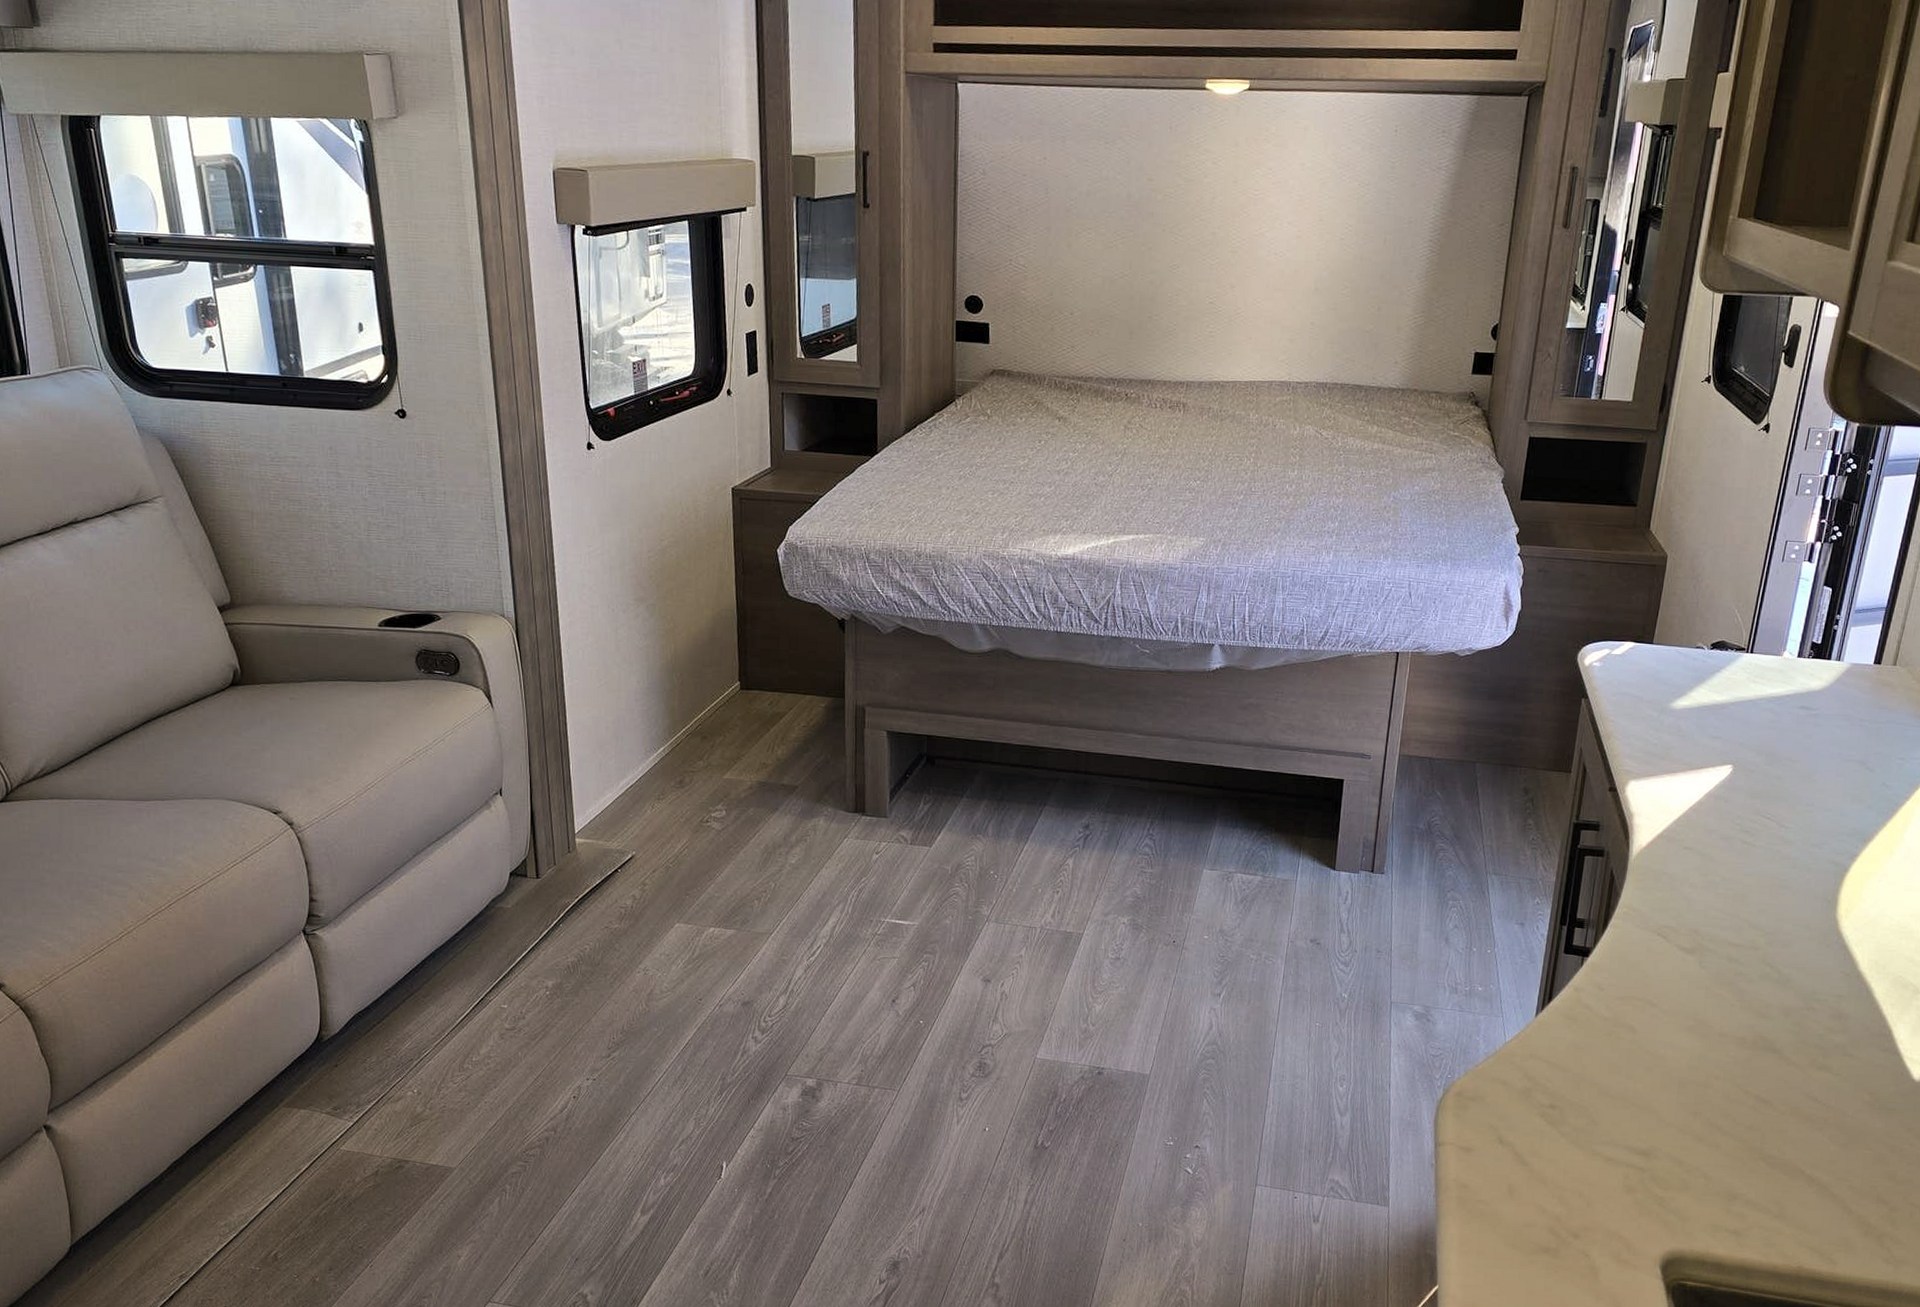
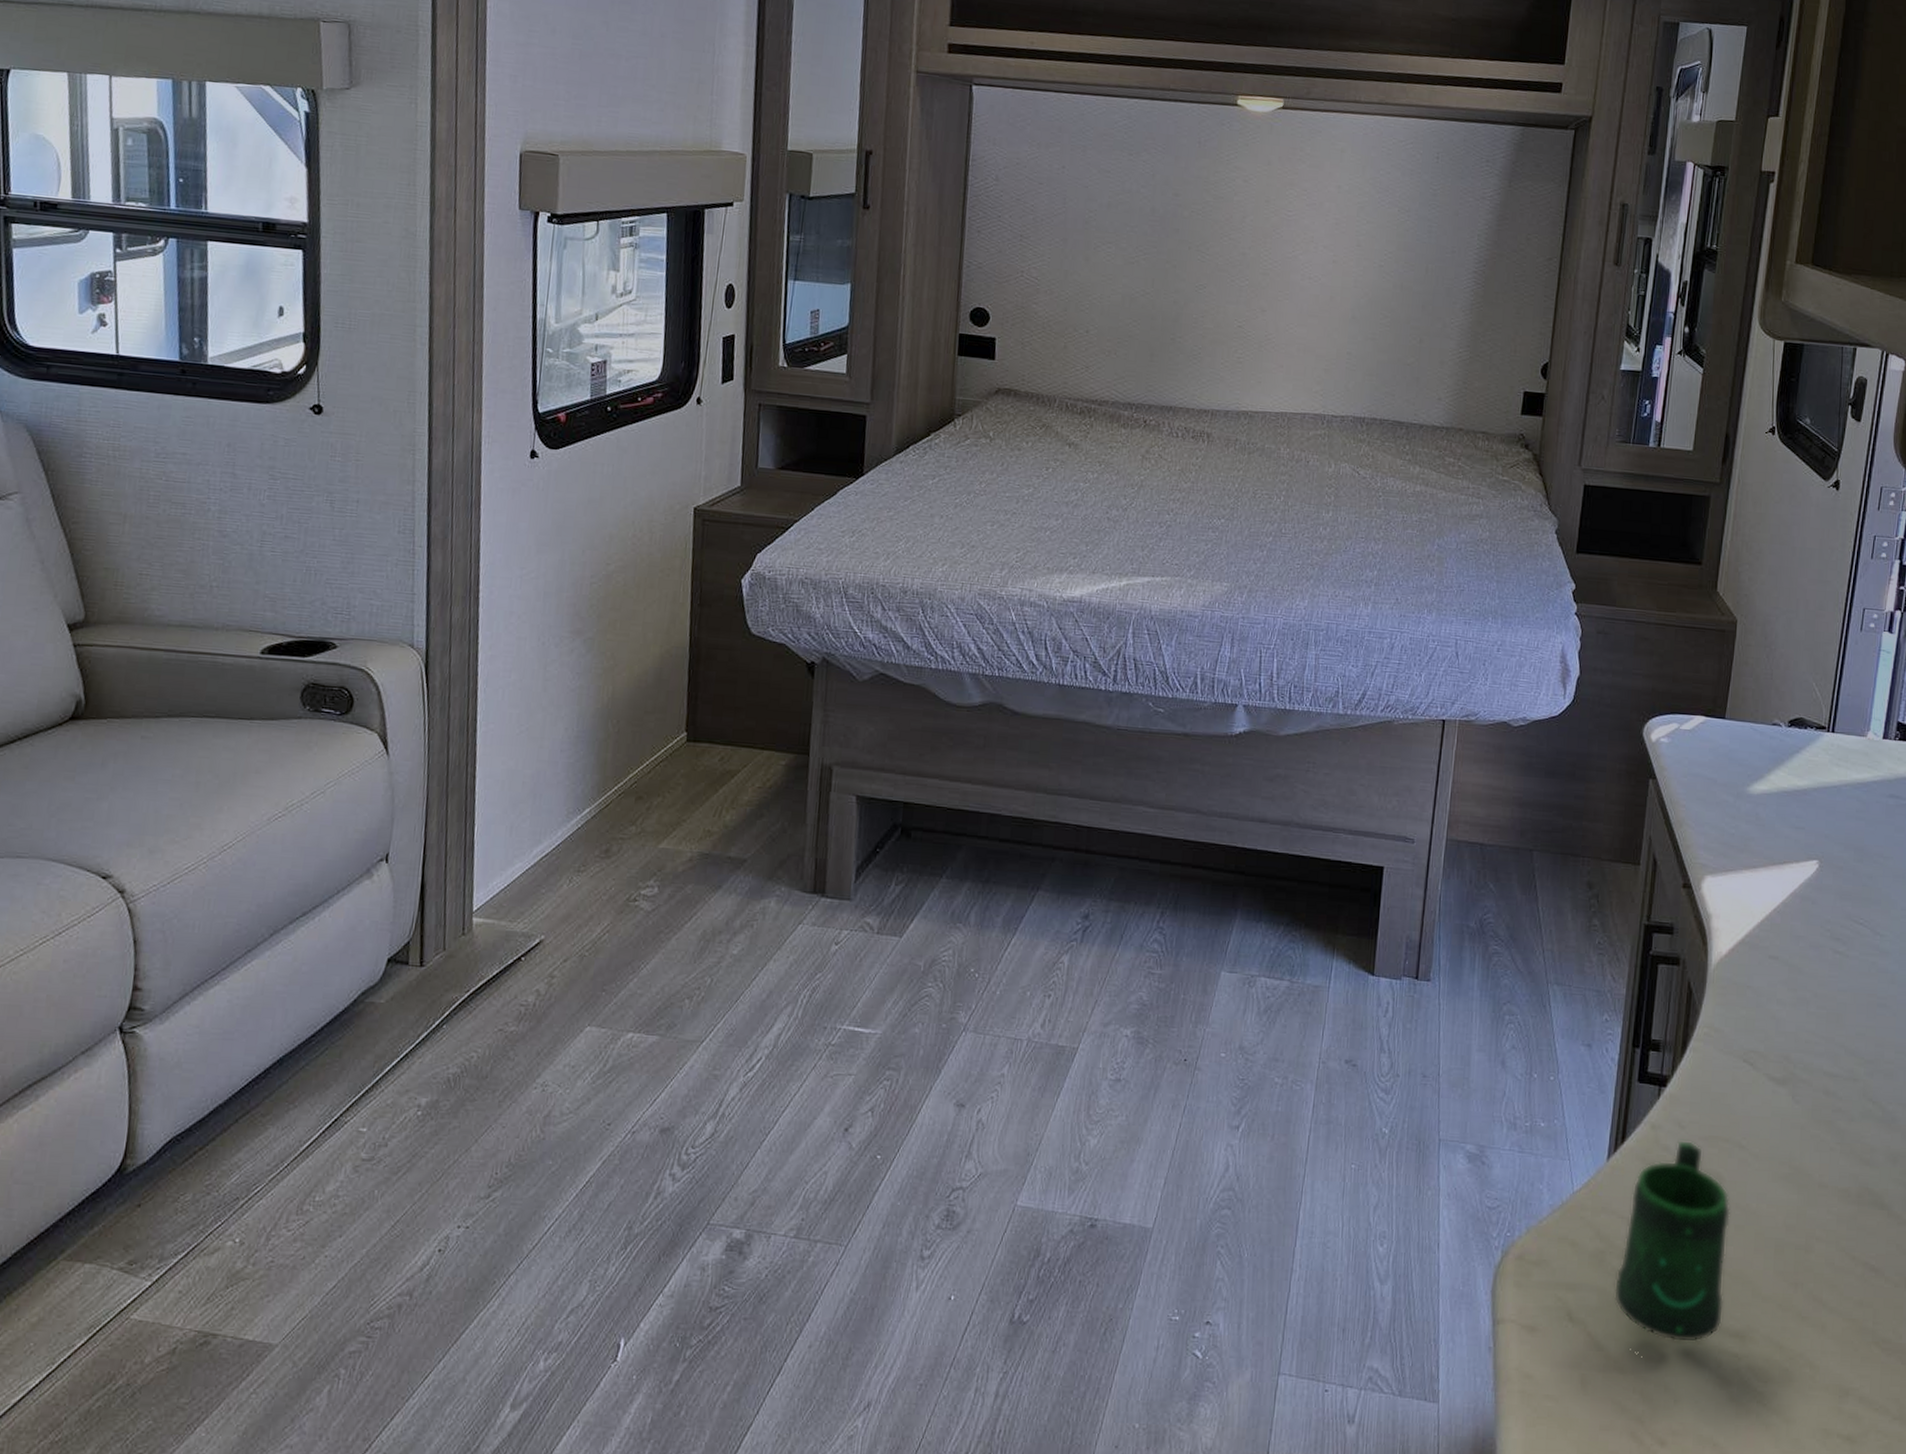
mug: none [1538,999,1641,1160] -> present [1613,1139,1730,1343]

